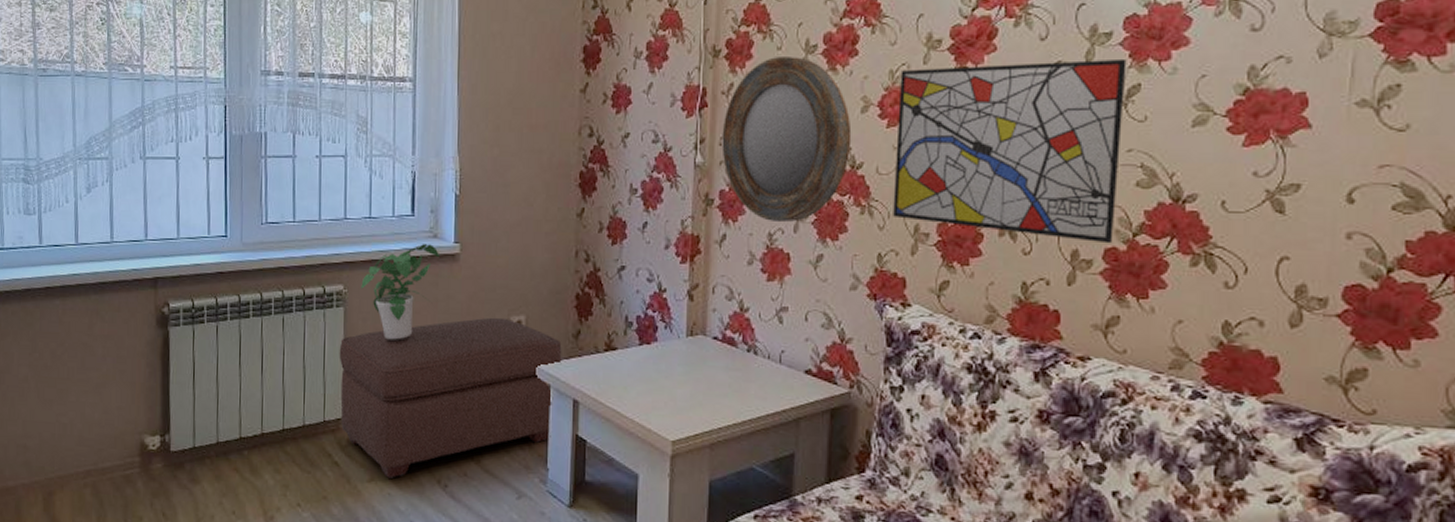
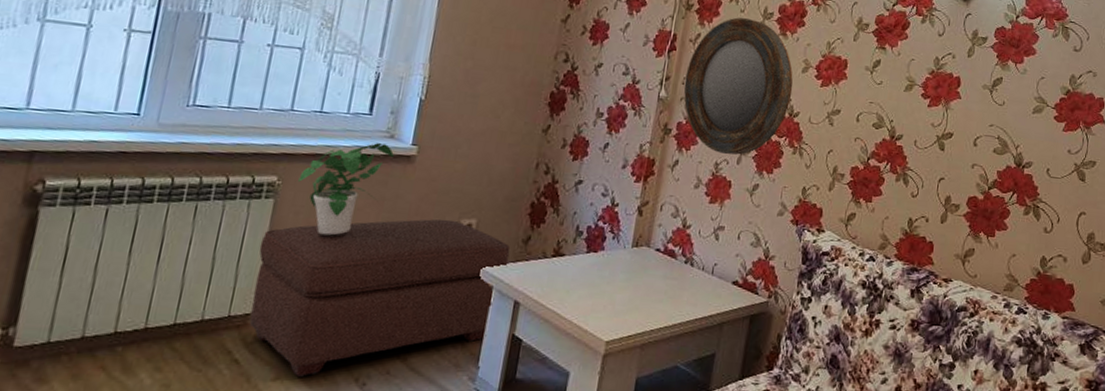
wall art: present [893,58,1127,244] -> none [818,43,995,194]

